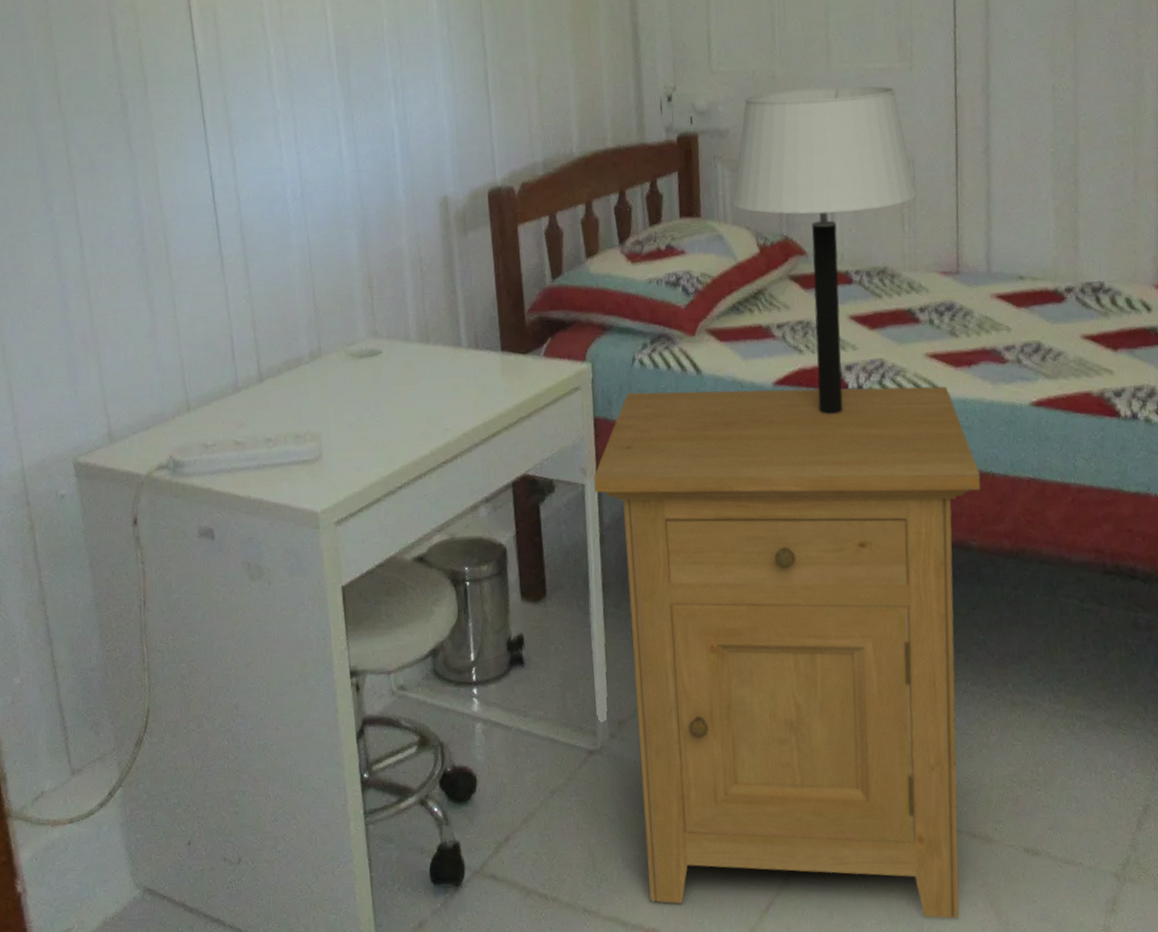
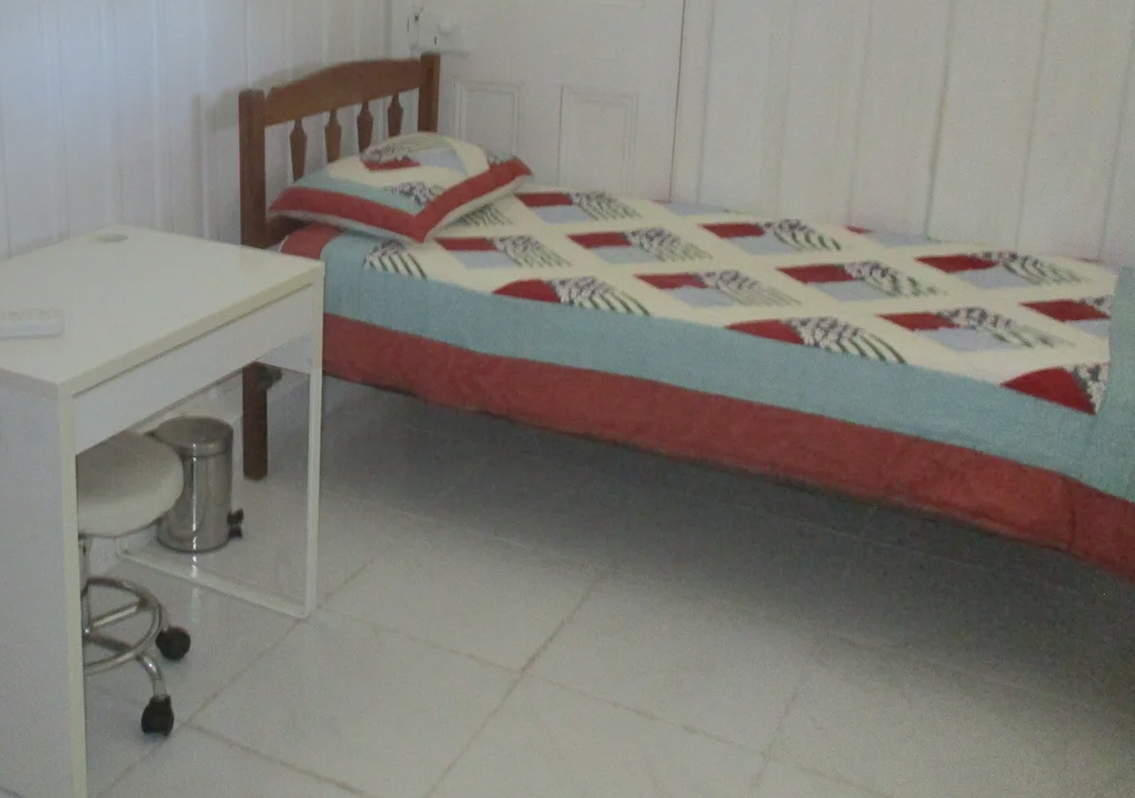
nightstand: present [594,386,981,919] -> none [319,291,674,785]
table lamp: present [731,85,917,415] -> none [467,18,638,325]

